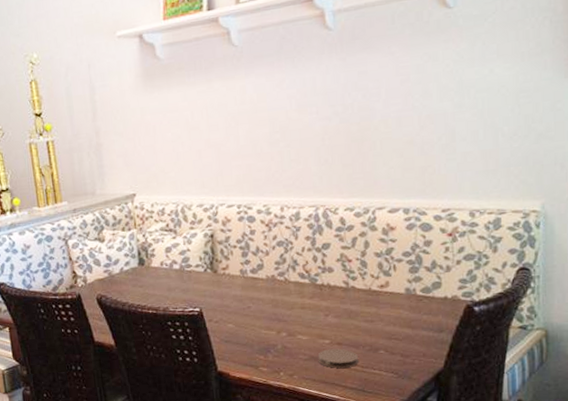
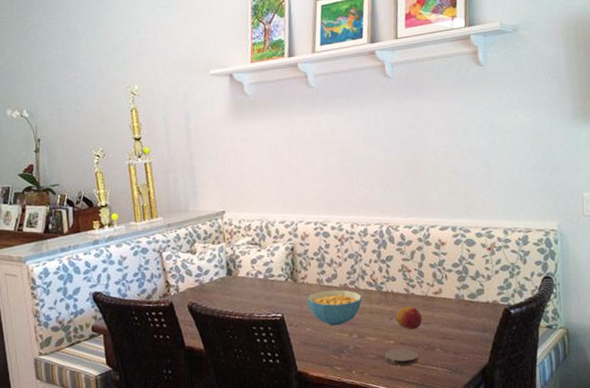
cereal bowl: none [229,282,293,322] -> present [307,290,362,326]
fruit: none [332,301,364,328] -> present [396,306,423,330]

